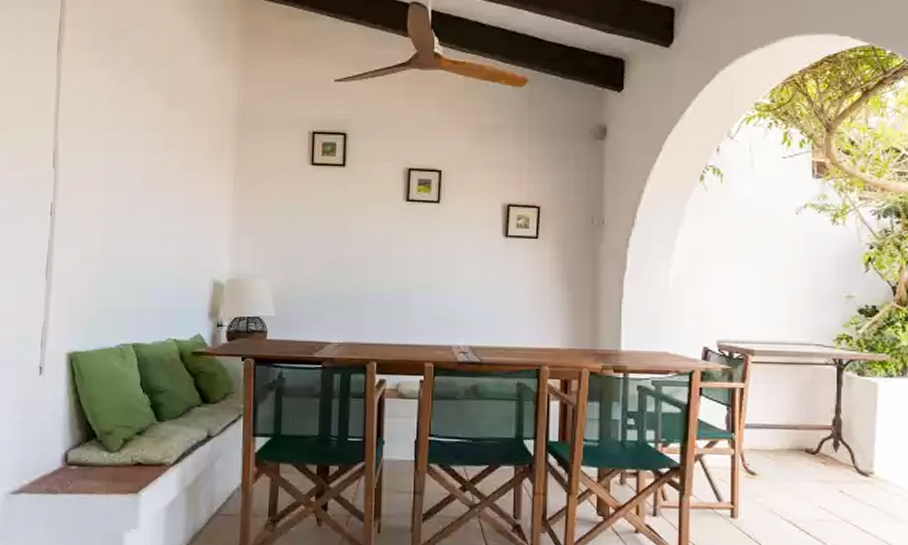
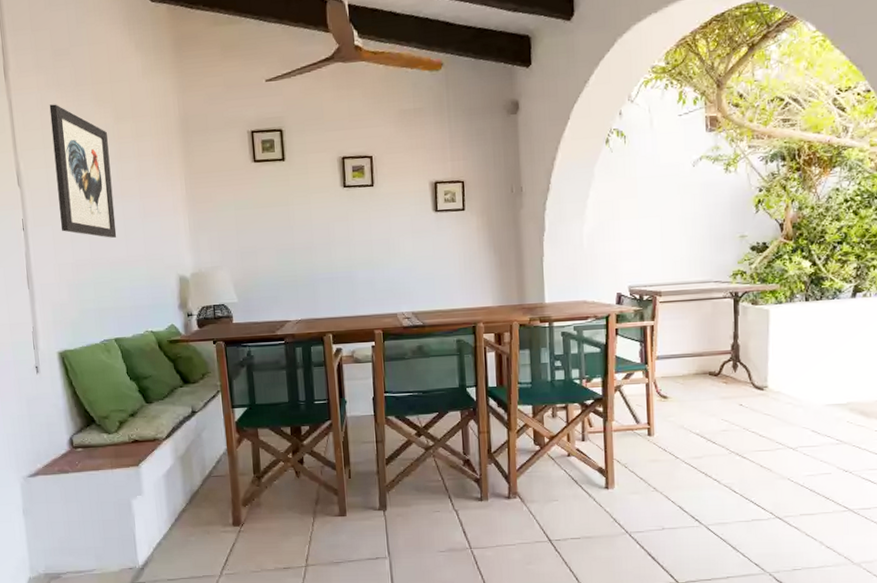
wall art: none [93,85,157,232] -> present [49,104,117,238]

